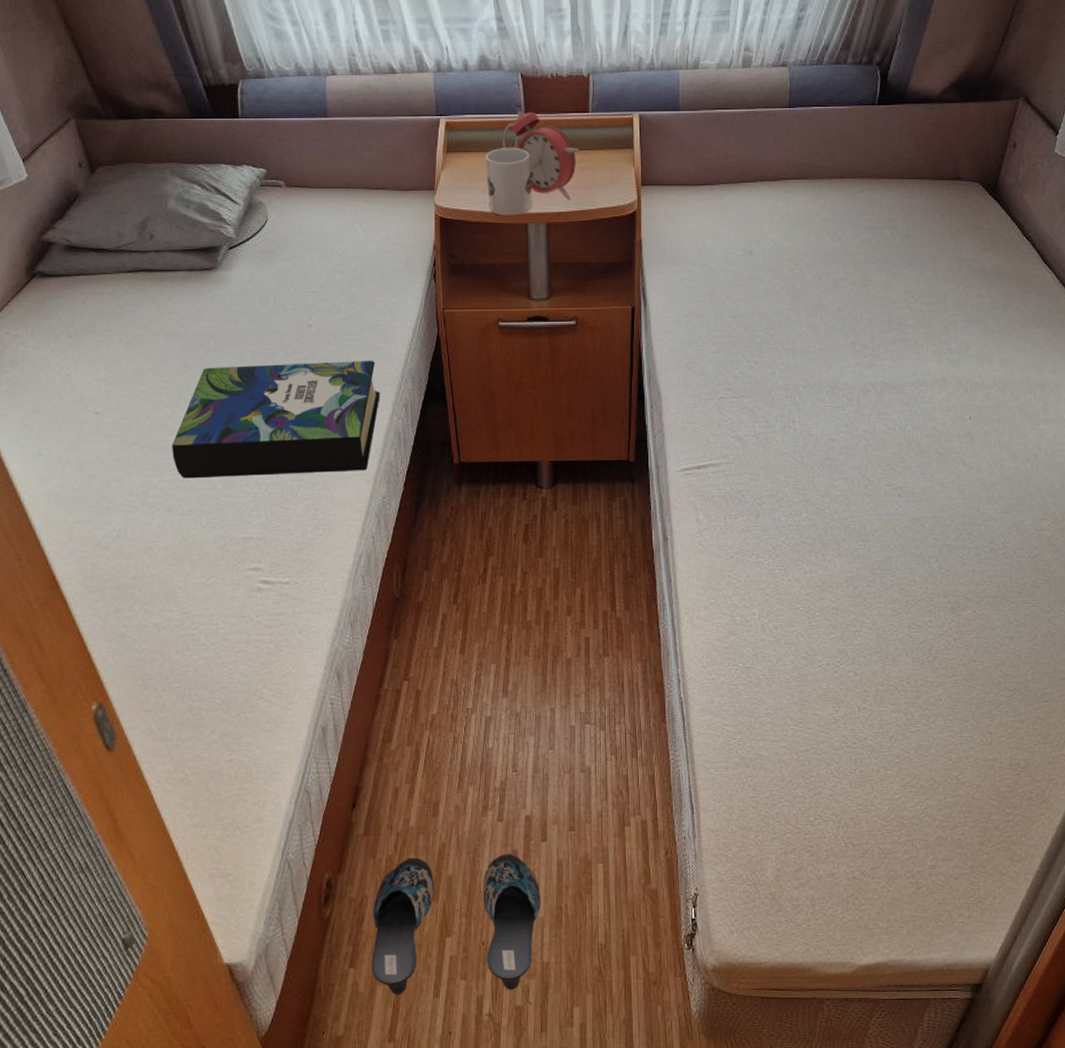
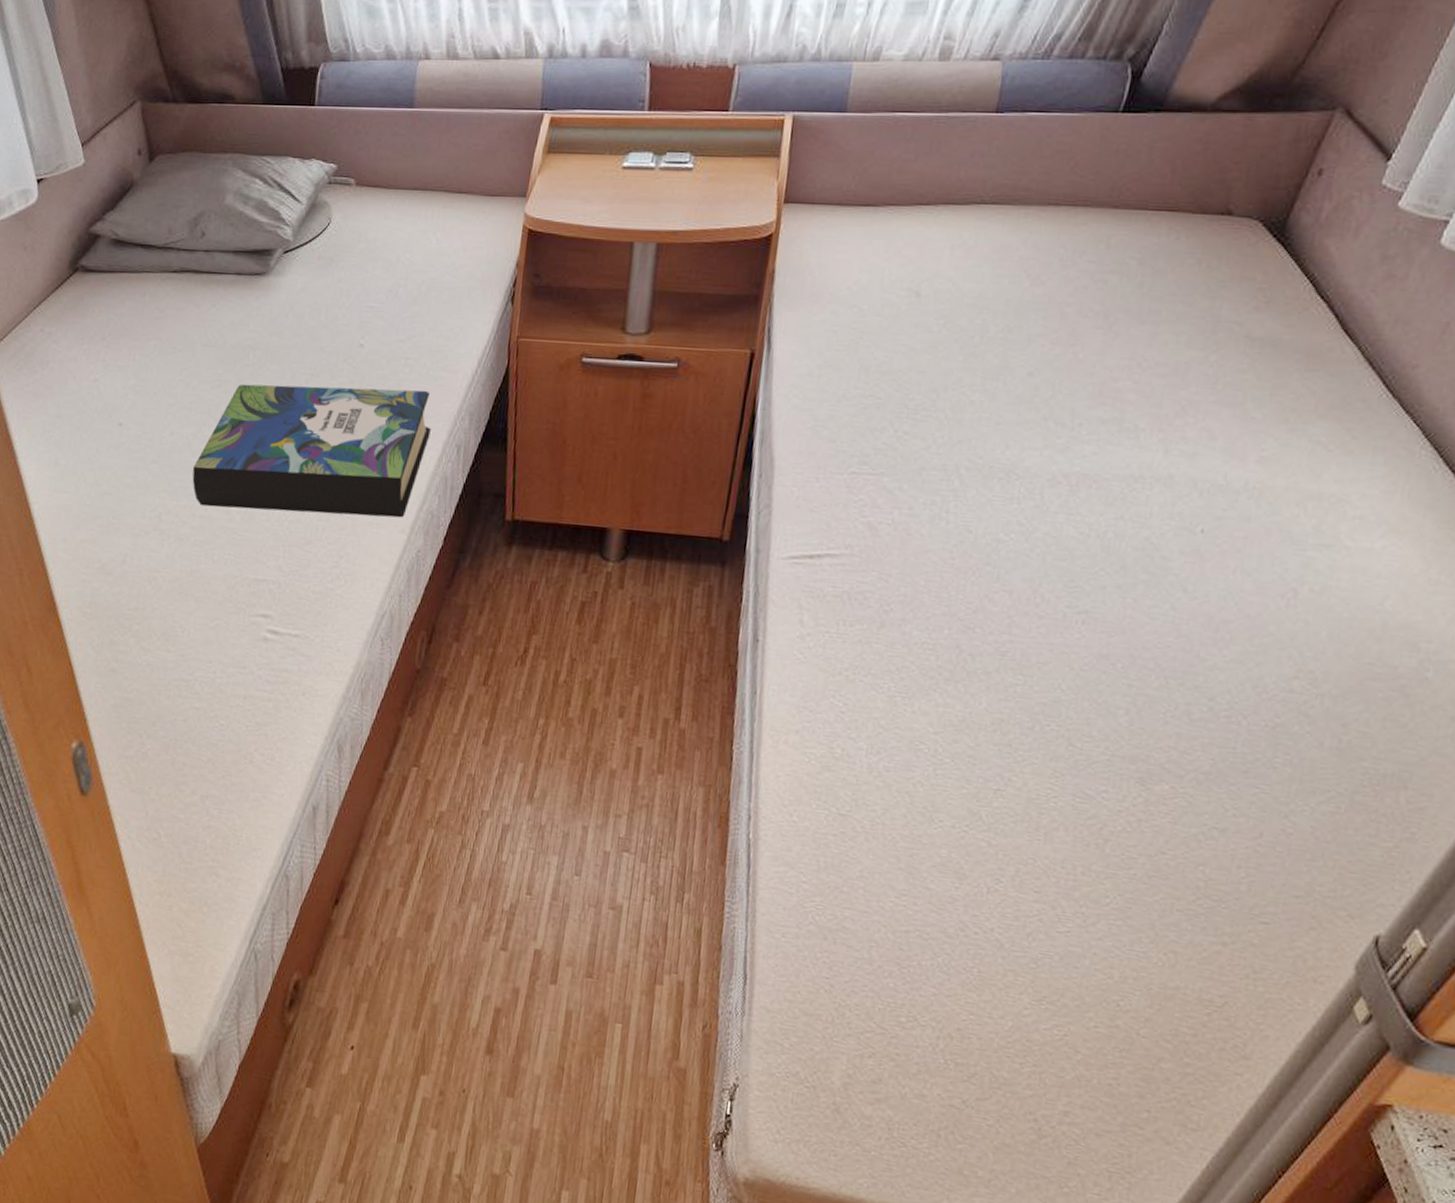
slippers: present [371,854,540,994] -> none [330,973,541,1154]
mug: present [485,147,532,216] -> none [588,149,649,232]
alarm clock: present [503,111,579,200] -> none [616,107,711,217]

